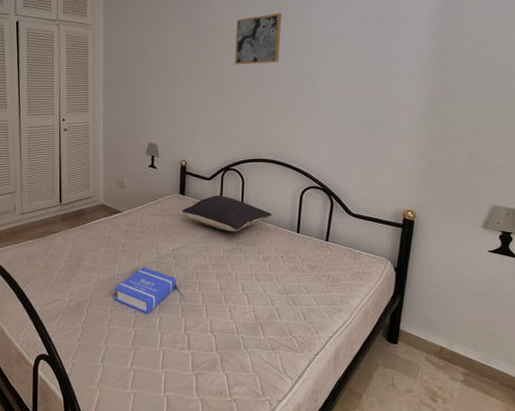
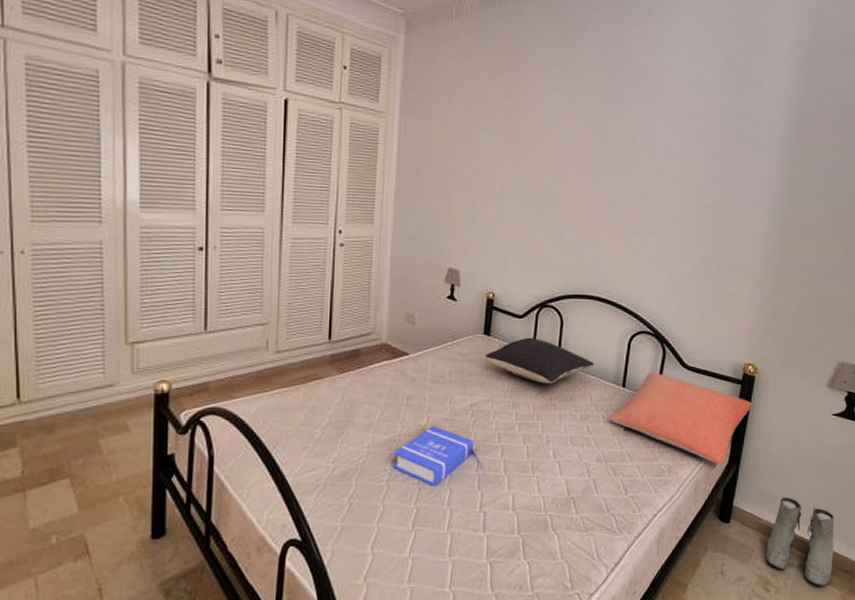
wall art: present [235,12,281,65] -> none [560,118,618,179]
pillow: none [287,219,413,296] -> present [609,372,752,465]
boots: none [431,322,496,399] -> present [765,497,835,587]

